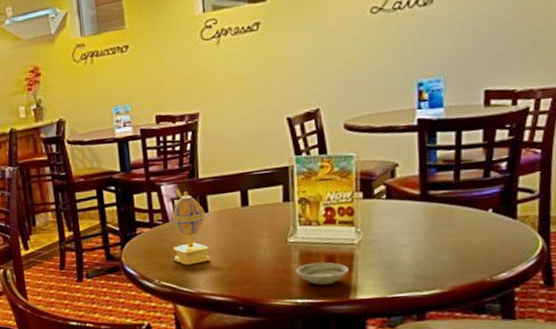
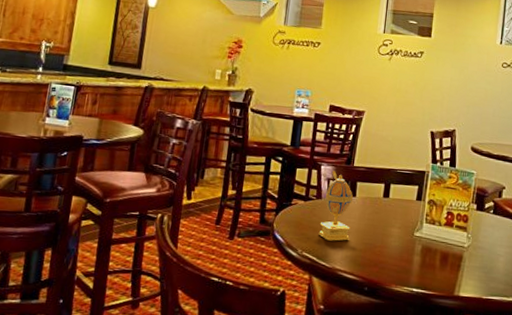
saucer: present [295,262,349,285] -> none [416,257,457,279]

